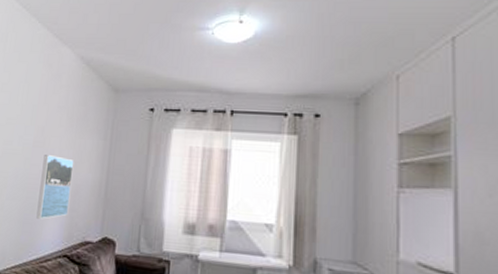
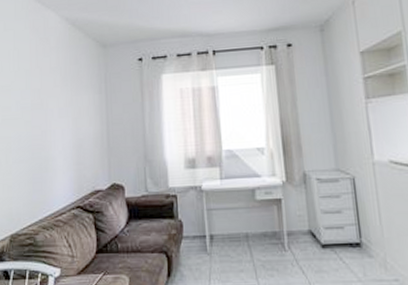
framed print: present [36,155,74,219] -> none [43,115,76,177]

